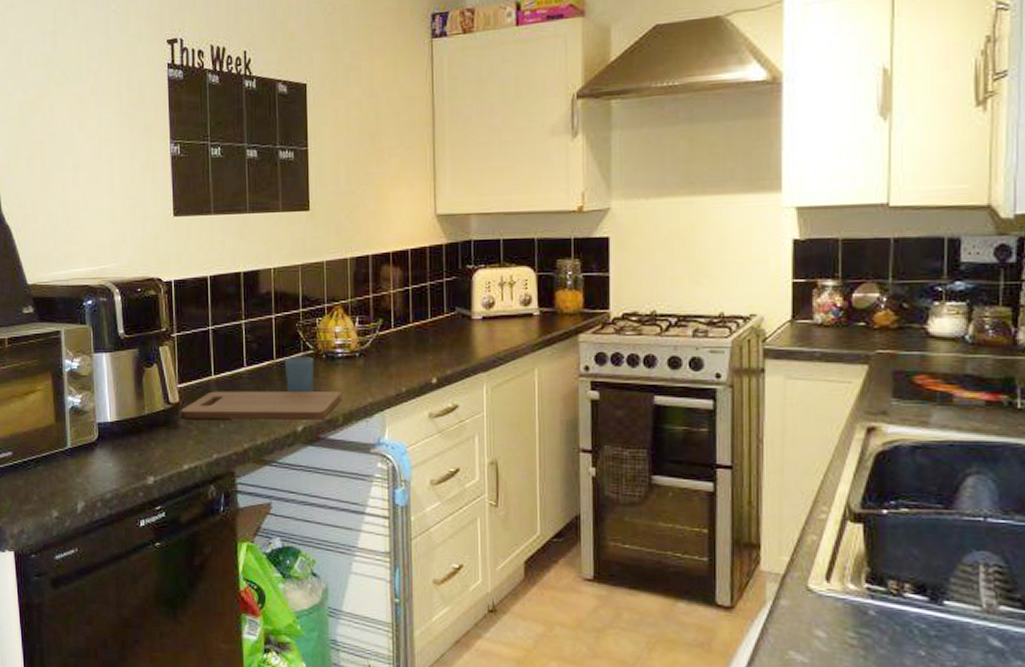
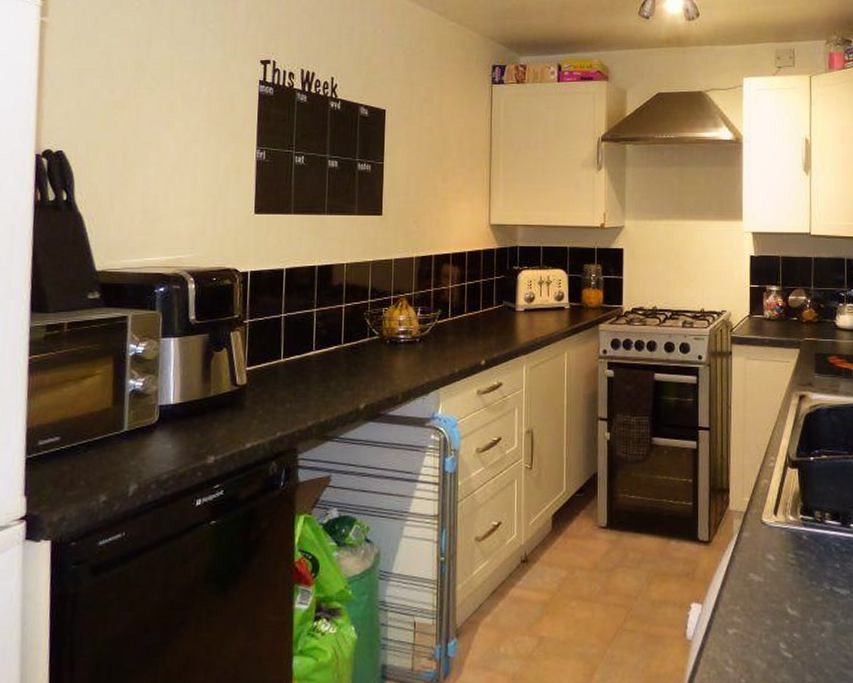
cutting board: present [180,391,342,420] -> none [247,372,402,399]
mug: present [284,356,315,393] -> none [351,341,379,374]

